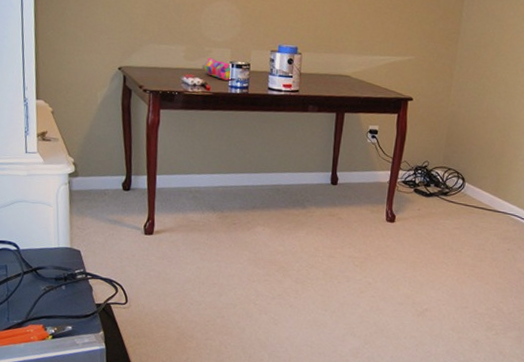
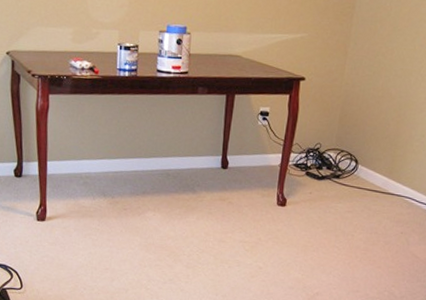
pencil case: present [202,57,232,81] -> none [90,39,120,63]

